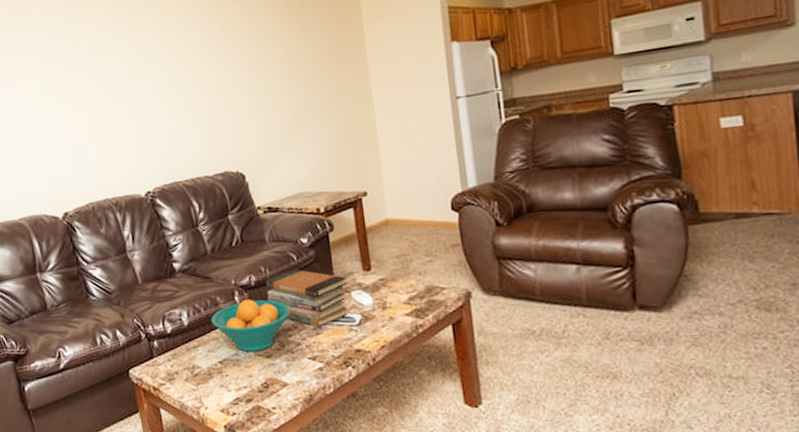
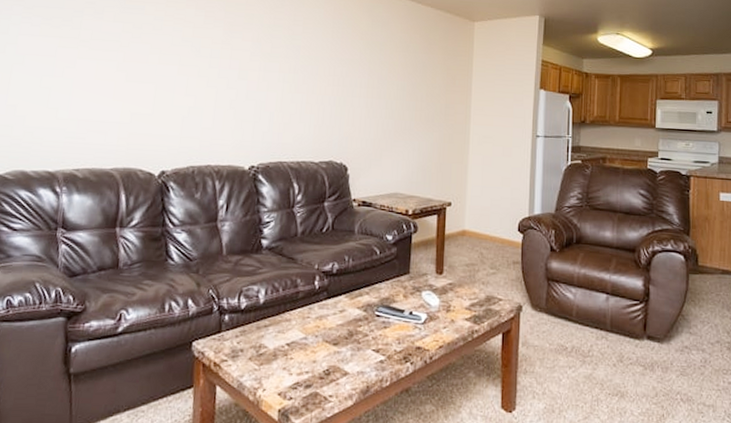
fruit bowl: present [211,299,291,352] -> none [287,285,365,338]
book stack: present [266,269,348,327] -> none [346,262,421,321]

